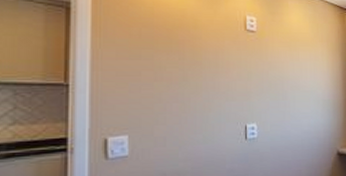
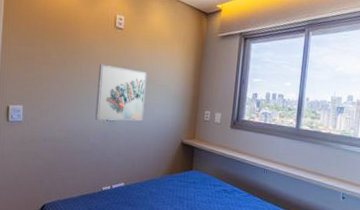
wall art: none [229,74,291,141] -> present [95,64,147,121]

